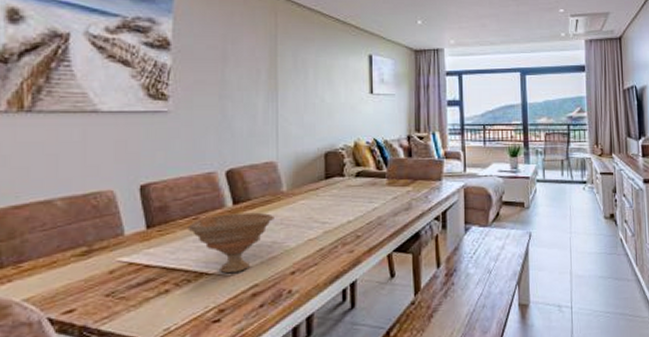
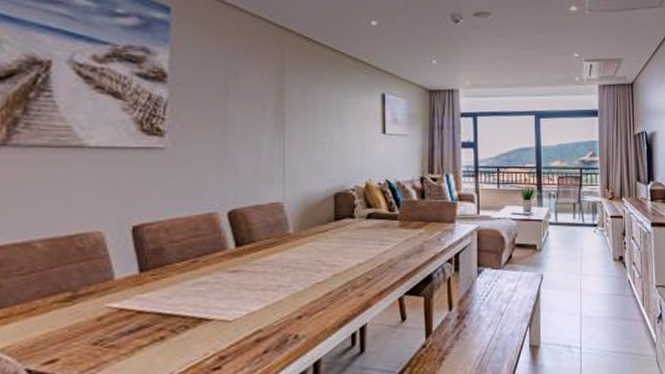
bowl: present [188,212,274,273] -> none [185,255,280,318]

